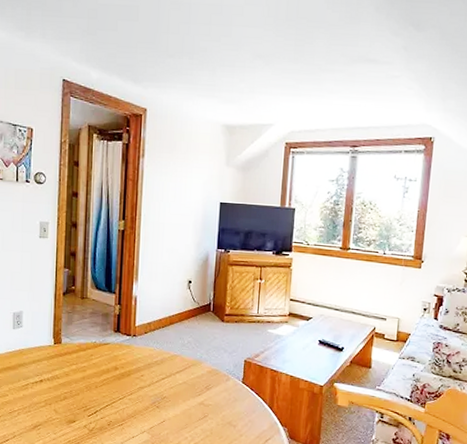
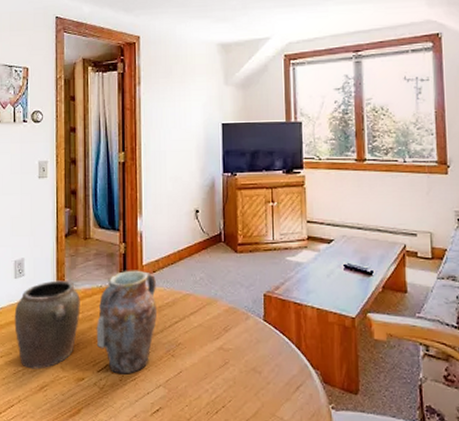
jar set: none [11,329,147,420] -> present [14,270,157,374]

